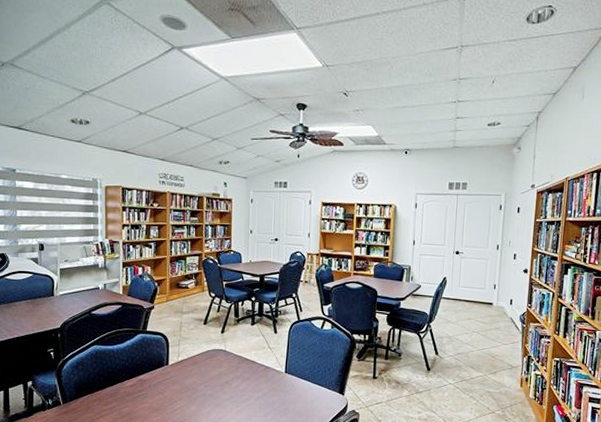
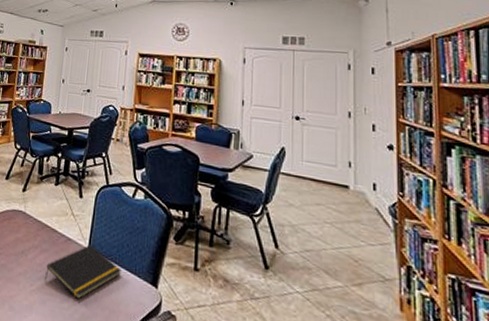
notepad: none [249,370,314,412] -> present [45,245,121,300]

